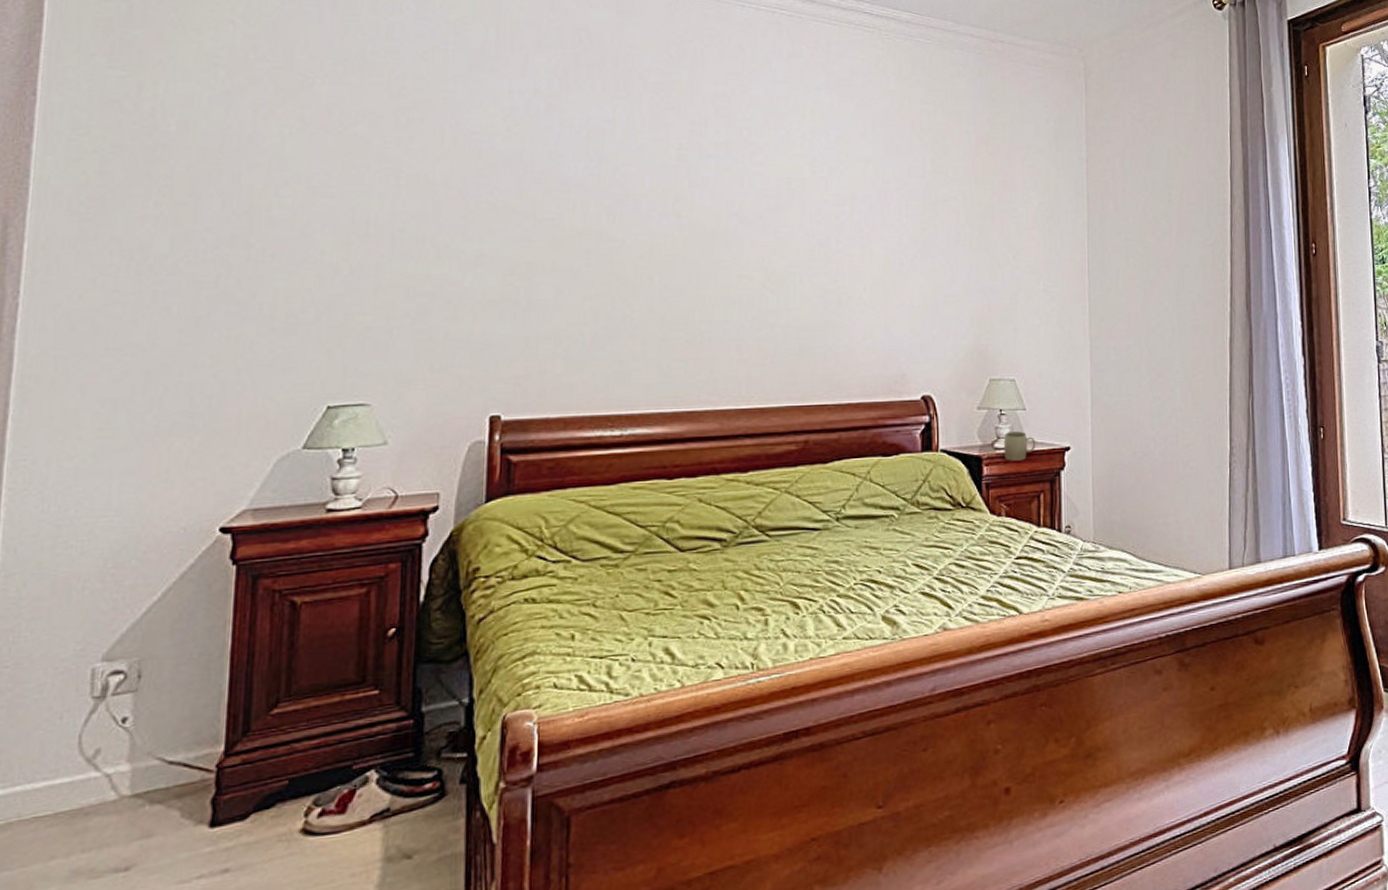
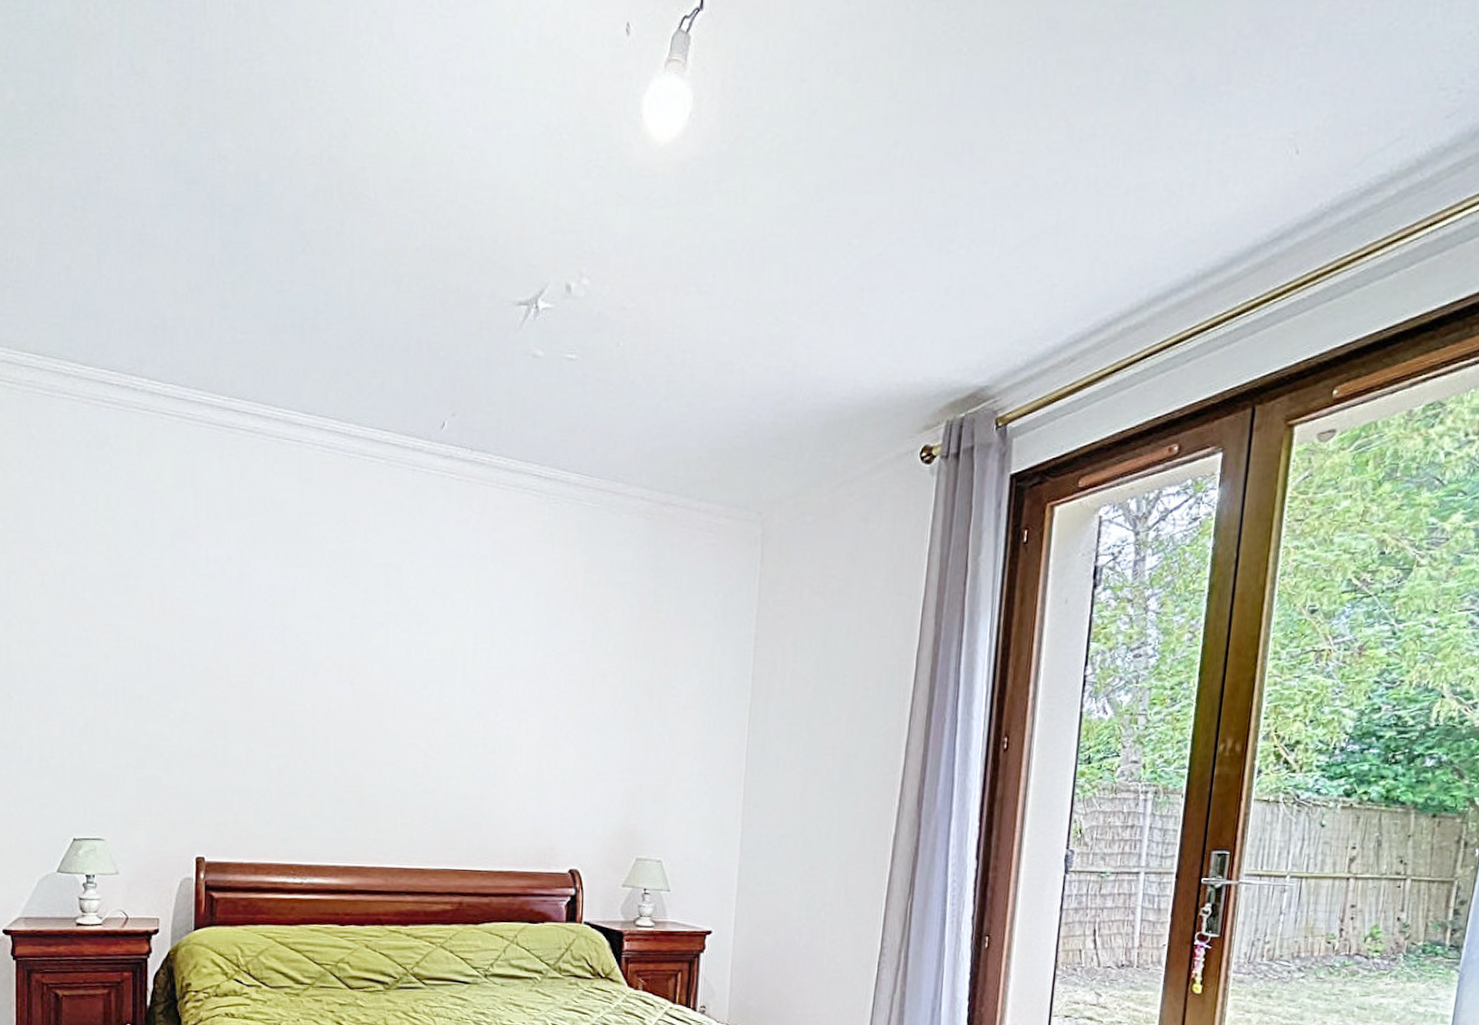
mug: present [1003,431,1036,461] -> none [645,911,678,940]

